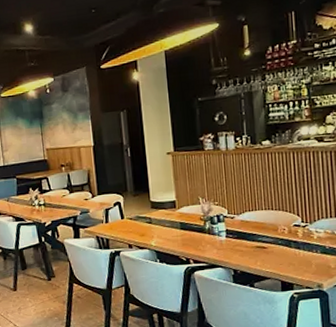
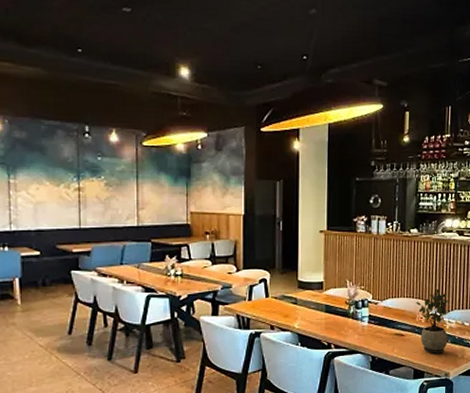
potted plant: none [275,198,318,265] -> present [415,288,449,354]

